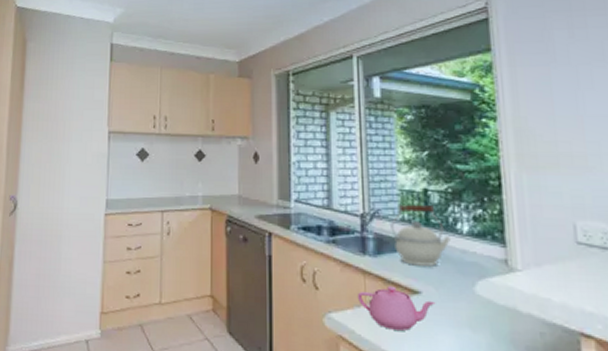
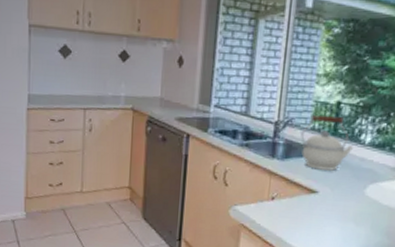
teapot: present [357,285,436,331] -> none [261,185,329,222]

